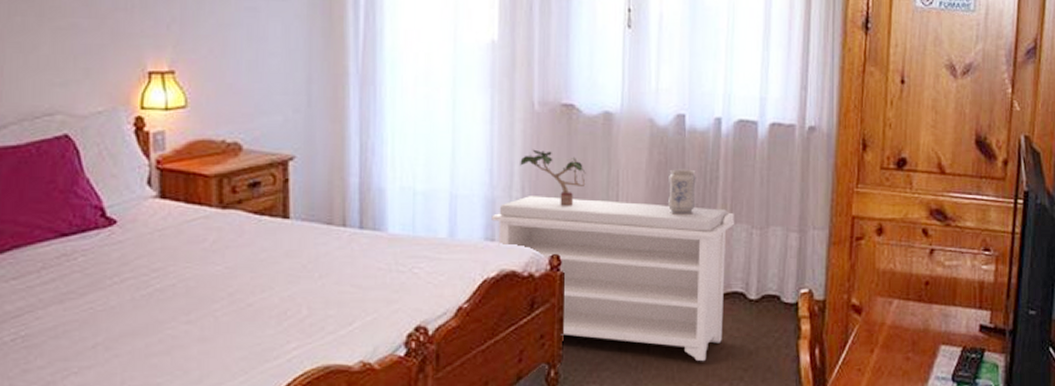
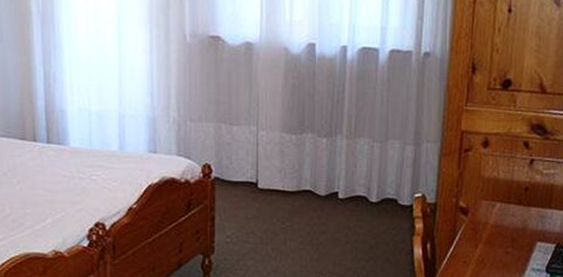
bench: present [491,196,735,362] -> none [153,115,359,254]
potted plant: present [520,149,586,206] -> none [176,75,231,124]
vase: present [668,169,696,216] -> none [301,91,325,132]

